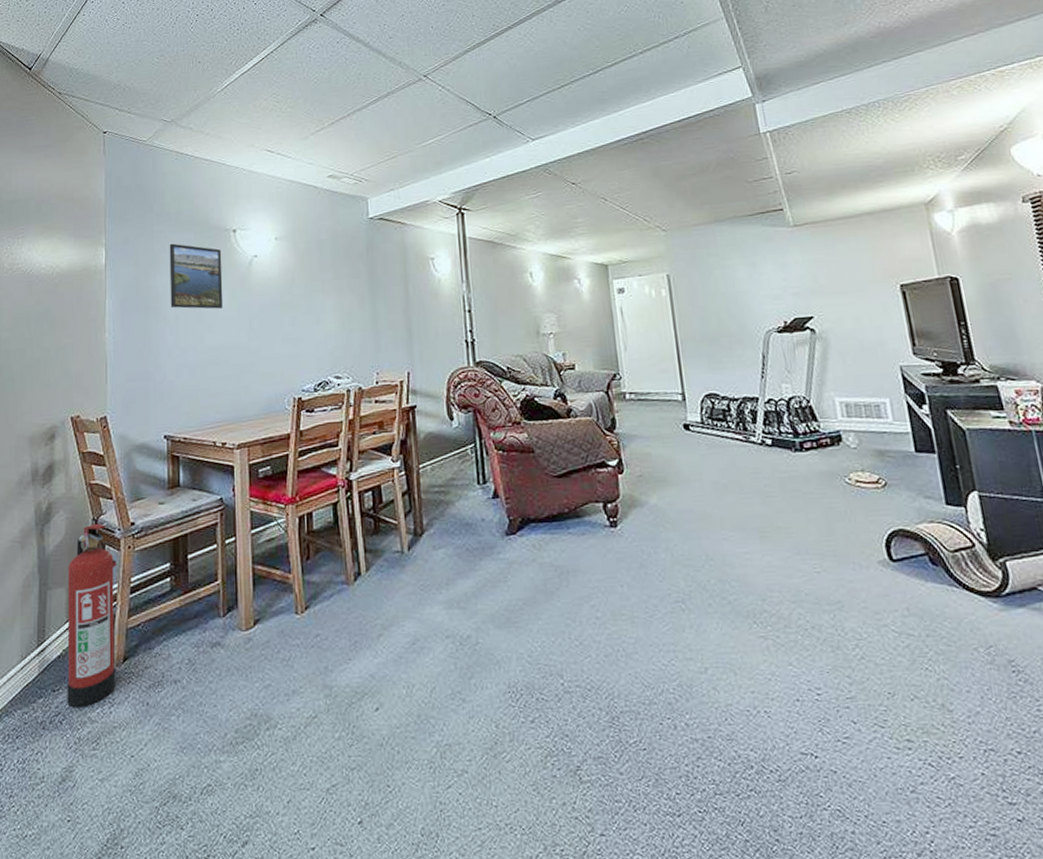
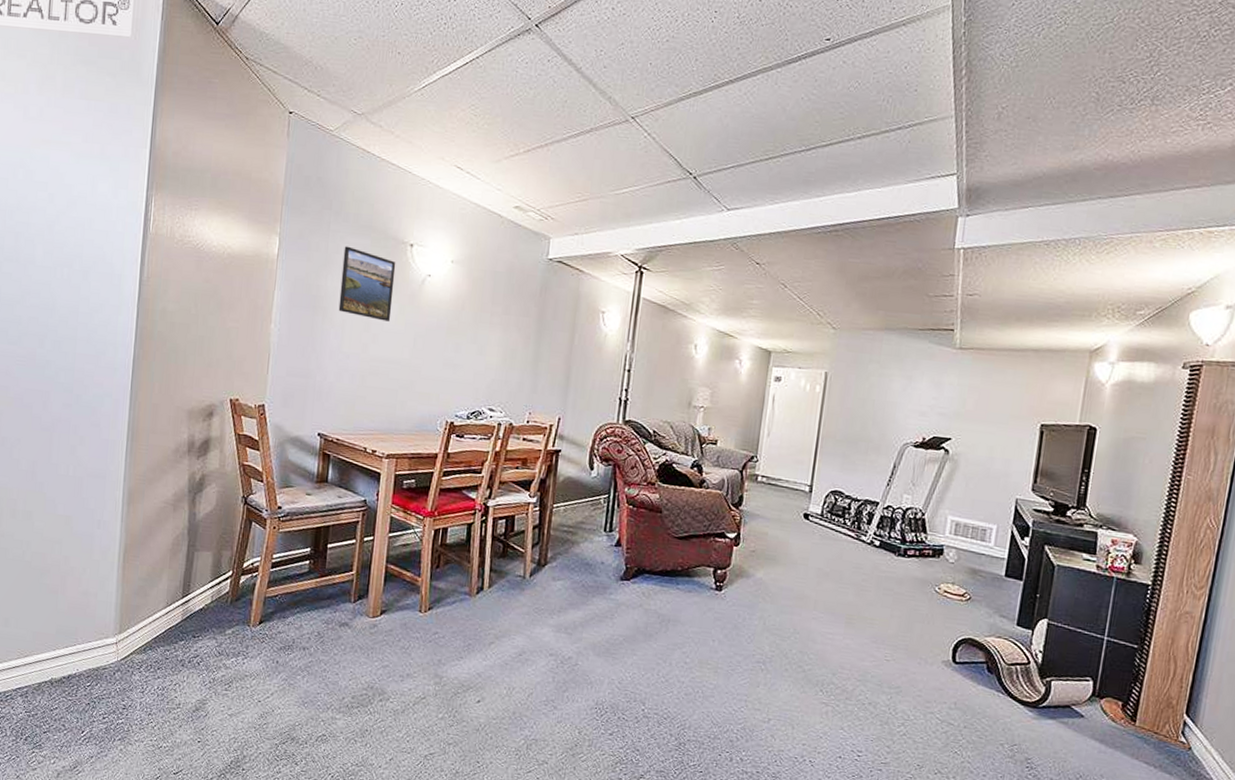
fire extinguisher: present [67,523,116,708] -> none [205,501,261,655]

